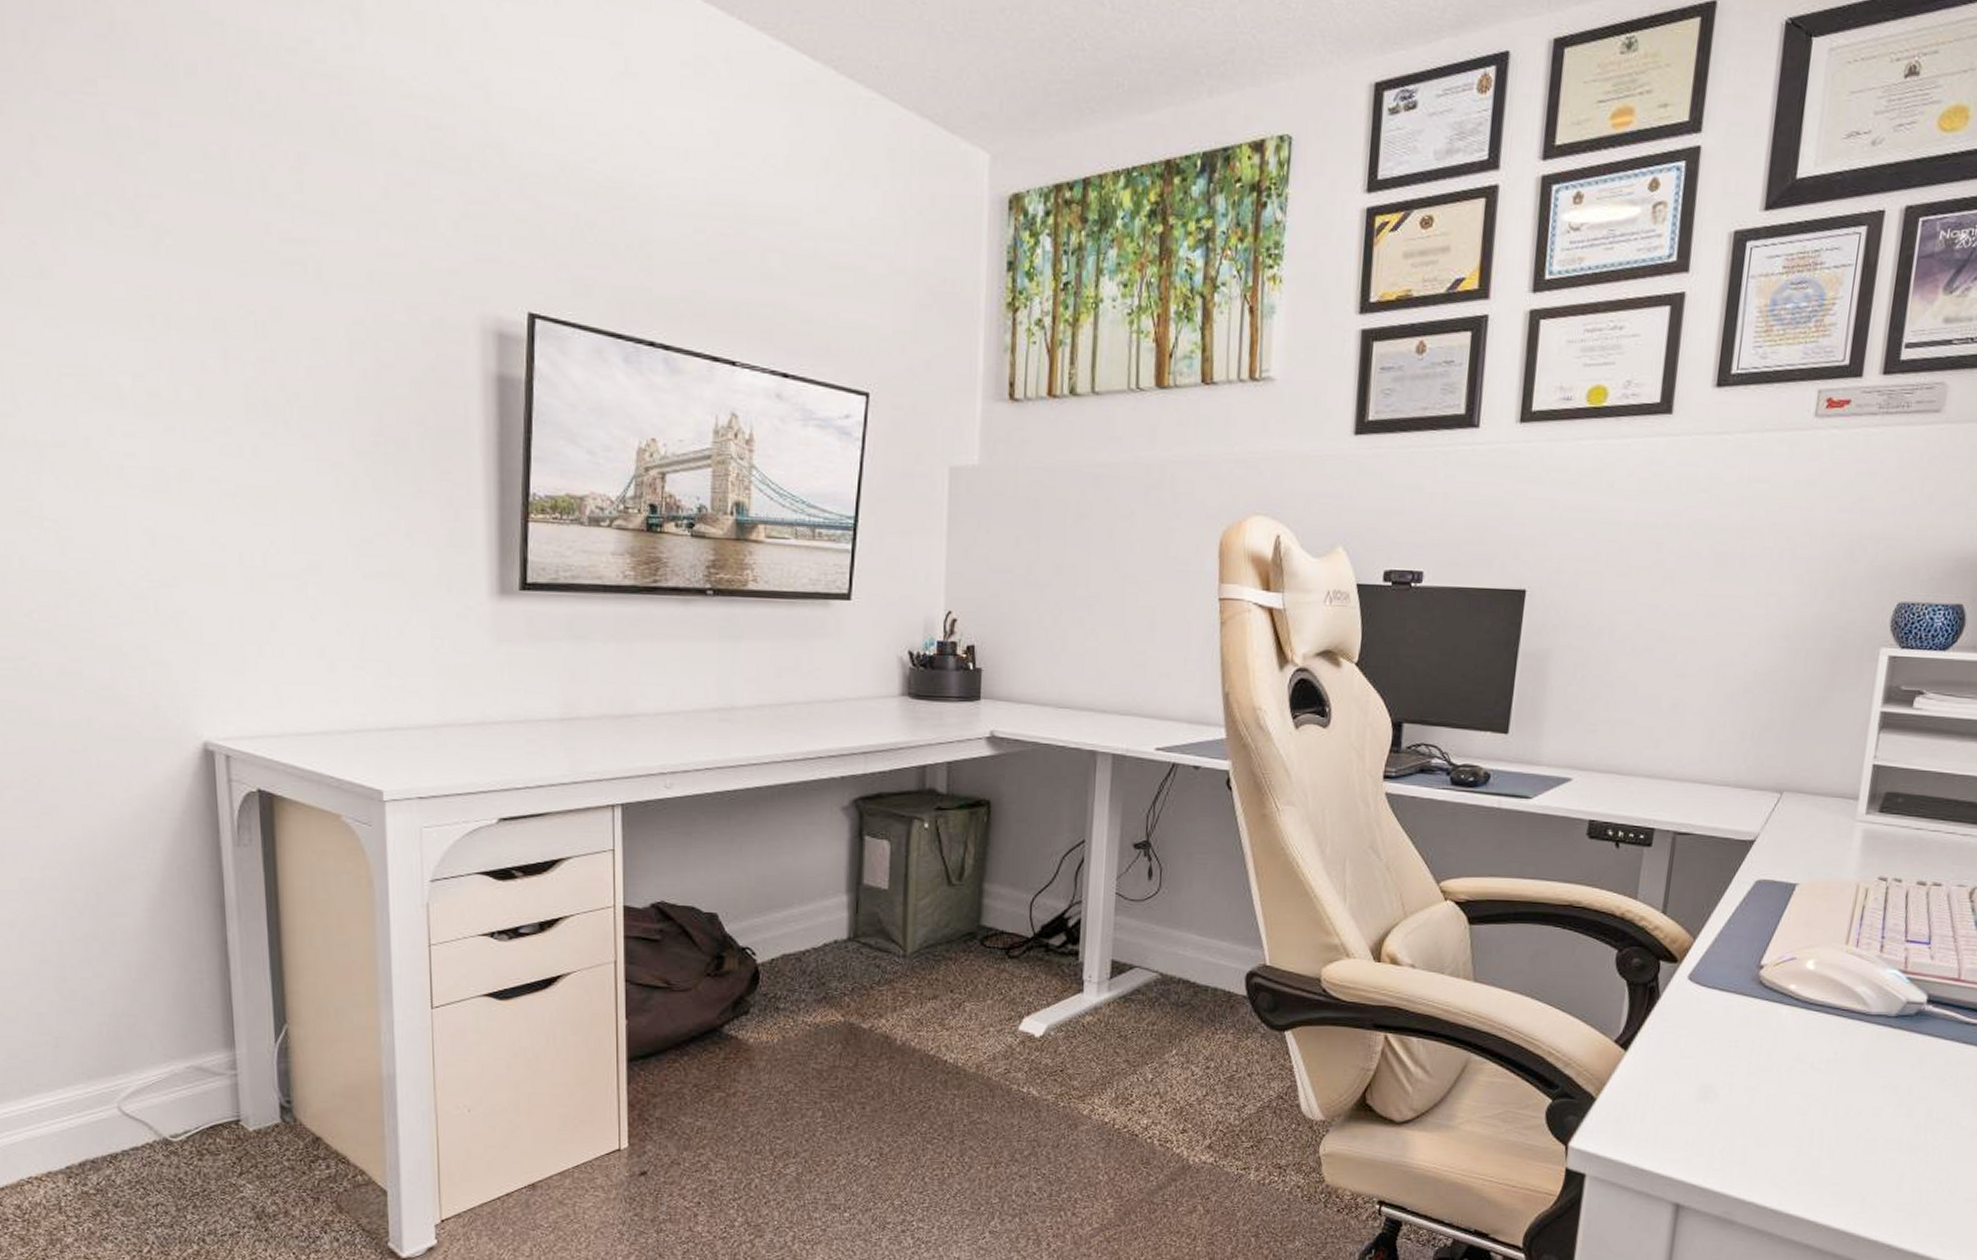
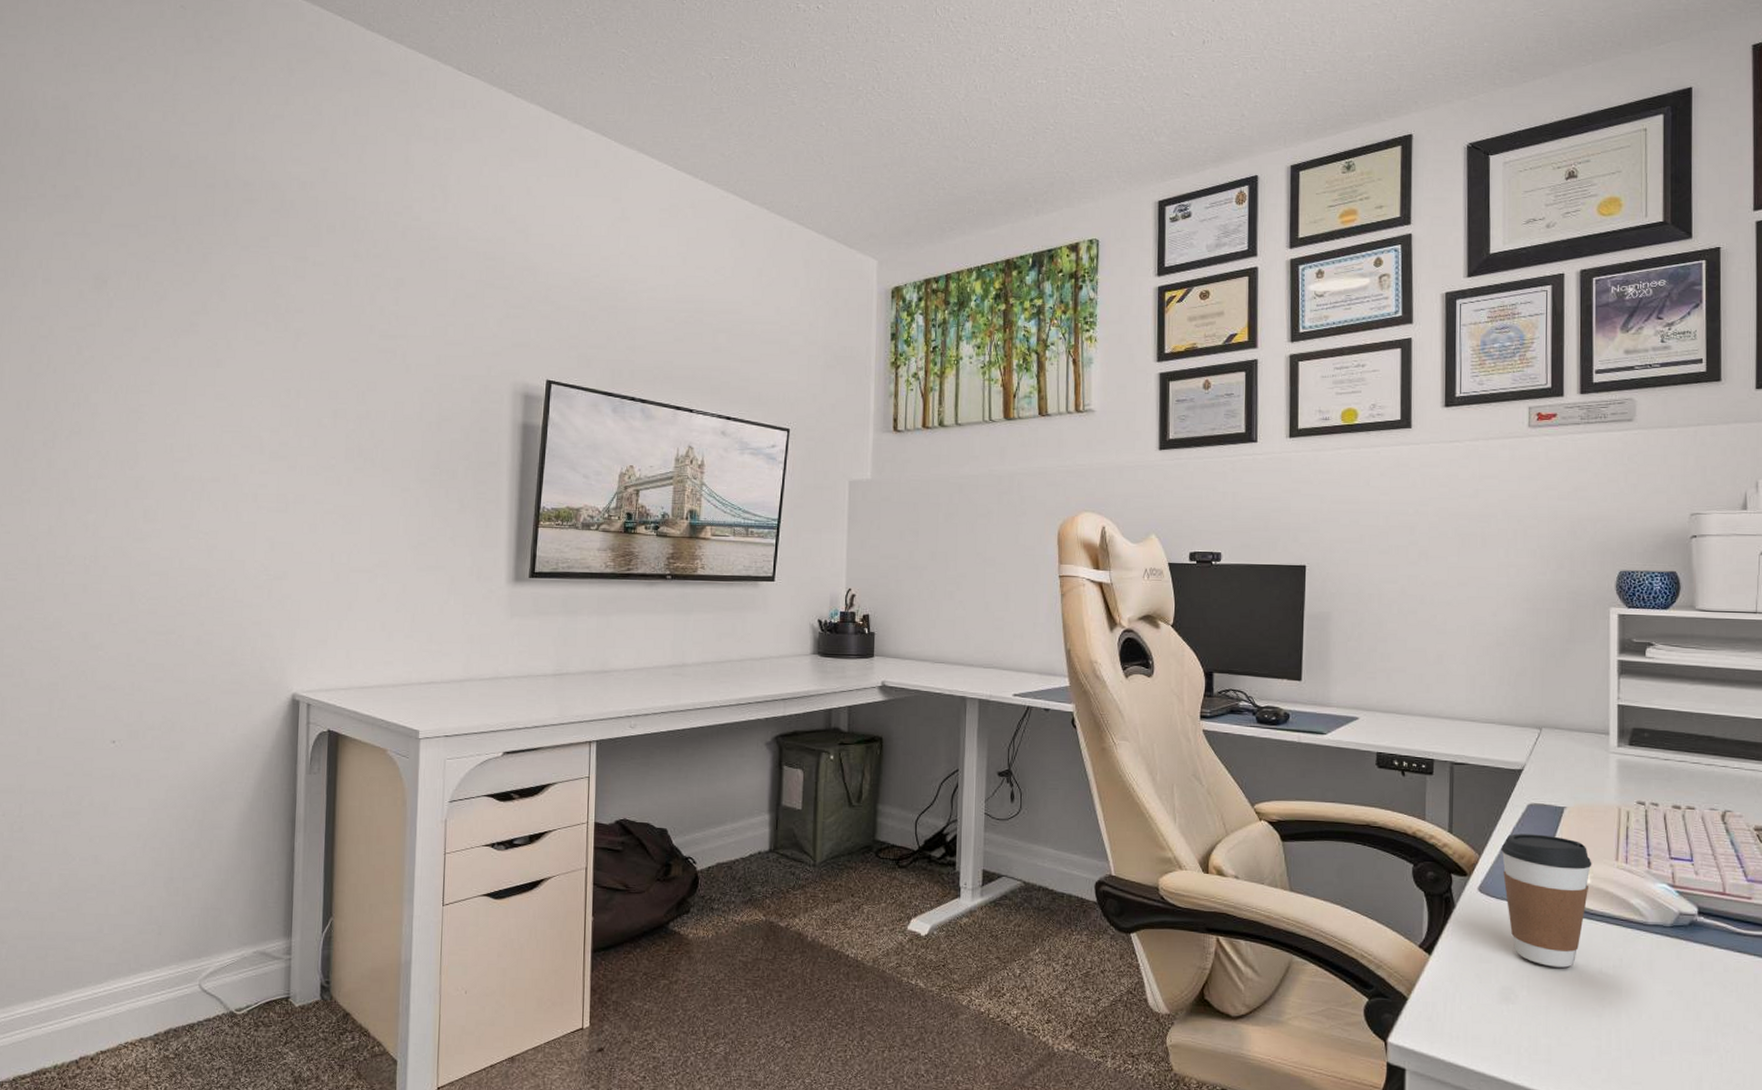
coffee cup: none [1718,914,1819,1063] -> present [1501,833,1592,968]

